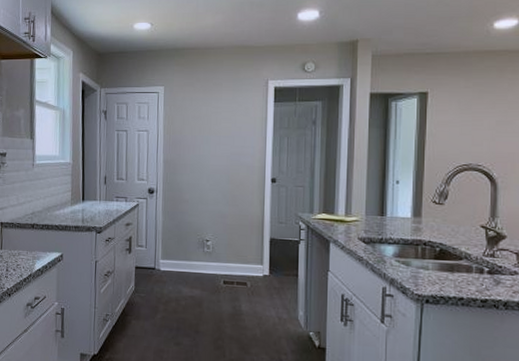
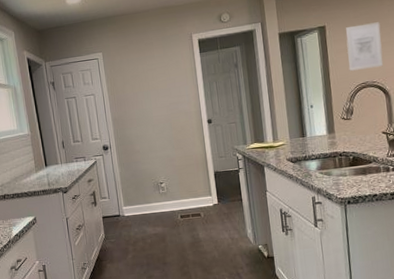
wall art: none [449,96,496,149] -> present [345,22,384,71]

